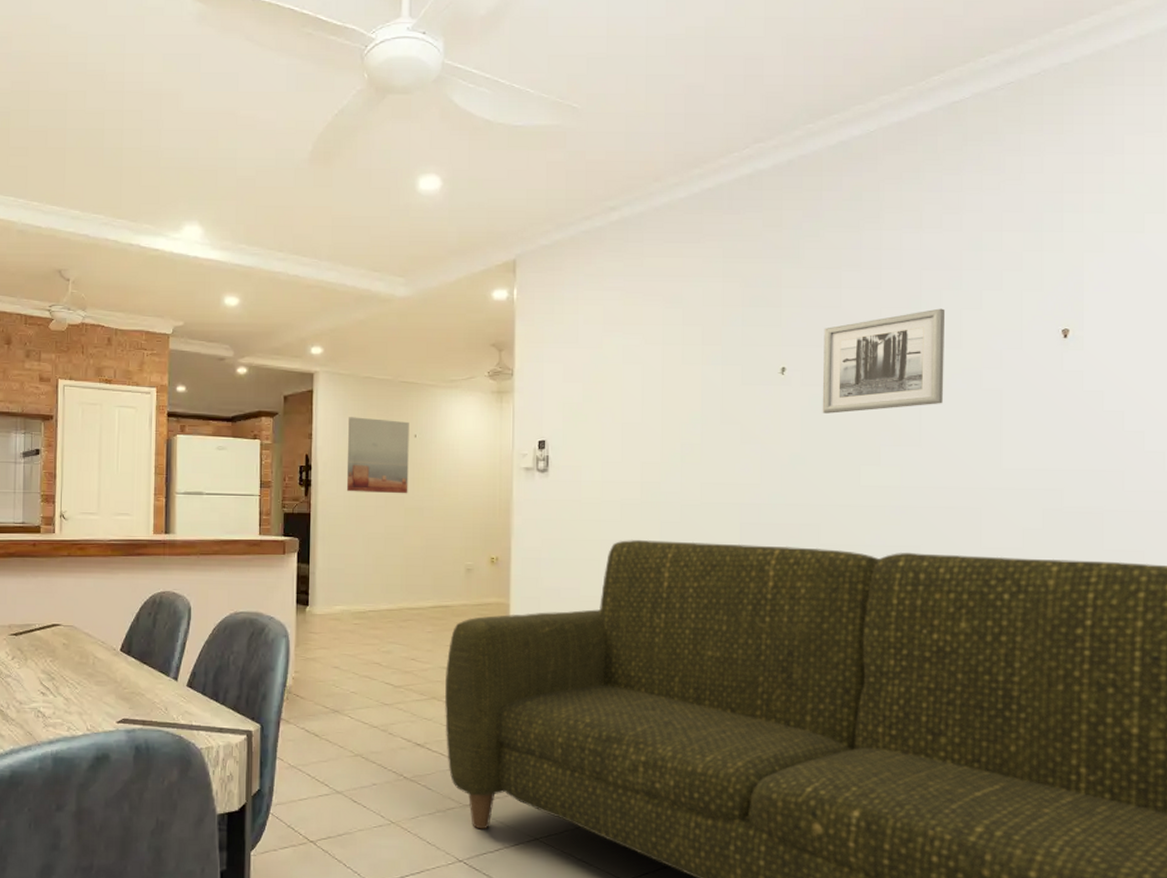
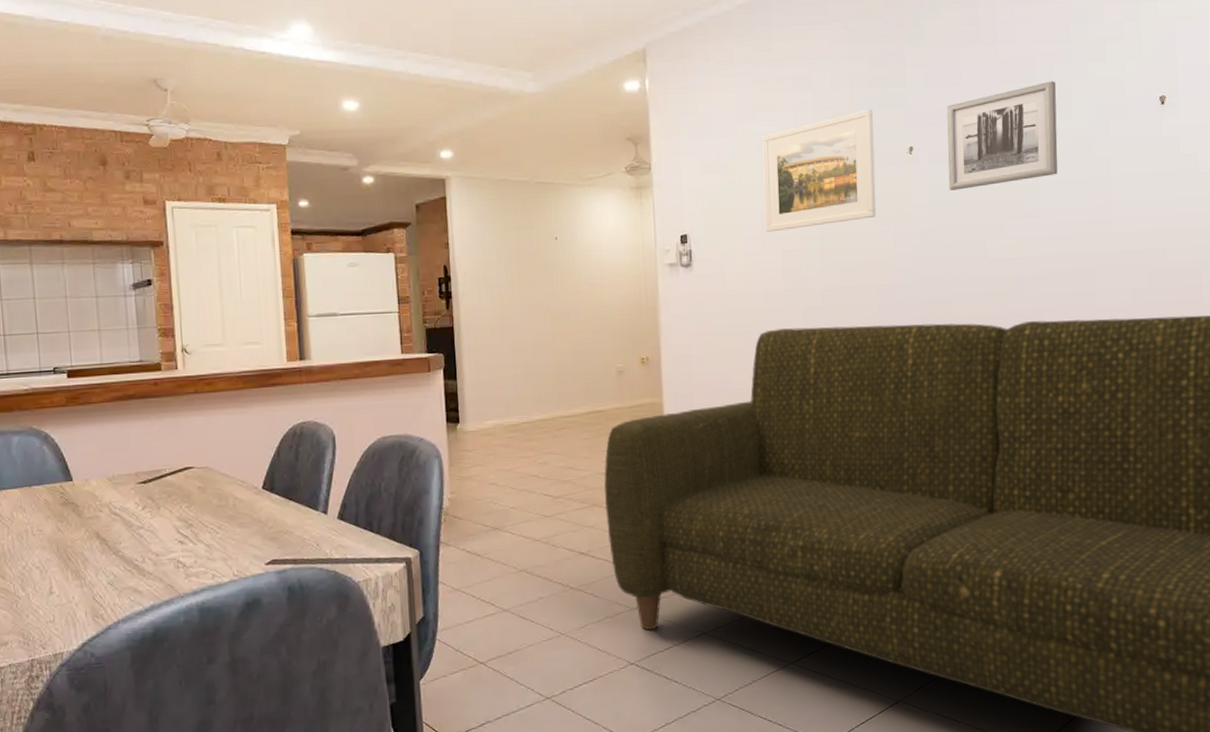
wall art: present [346,417,409,494] -> none [486,222,553,302]
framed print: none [626,328,744,443] -> present [762,109,876,232]

